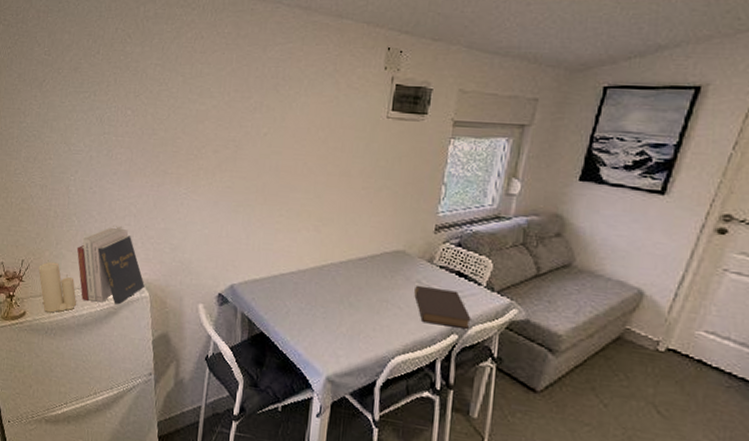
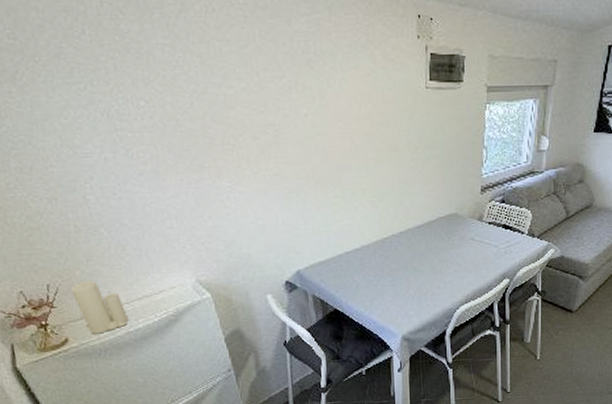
books: present [76,225,145,305] -> none [113,231,204,314]
book: present [414,285,471,329] -> none [469,242,518,274]

